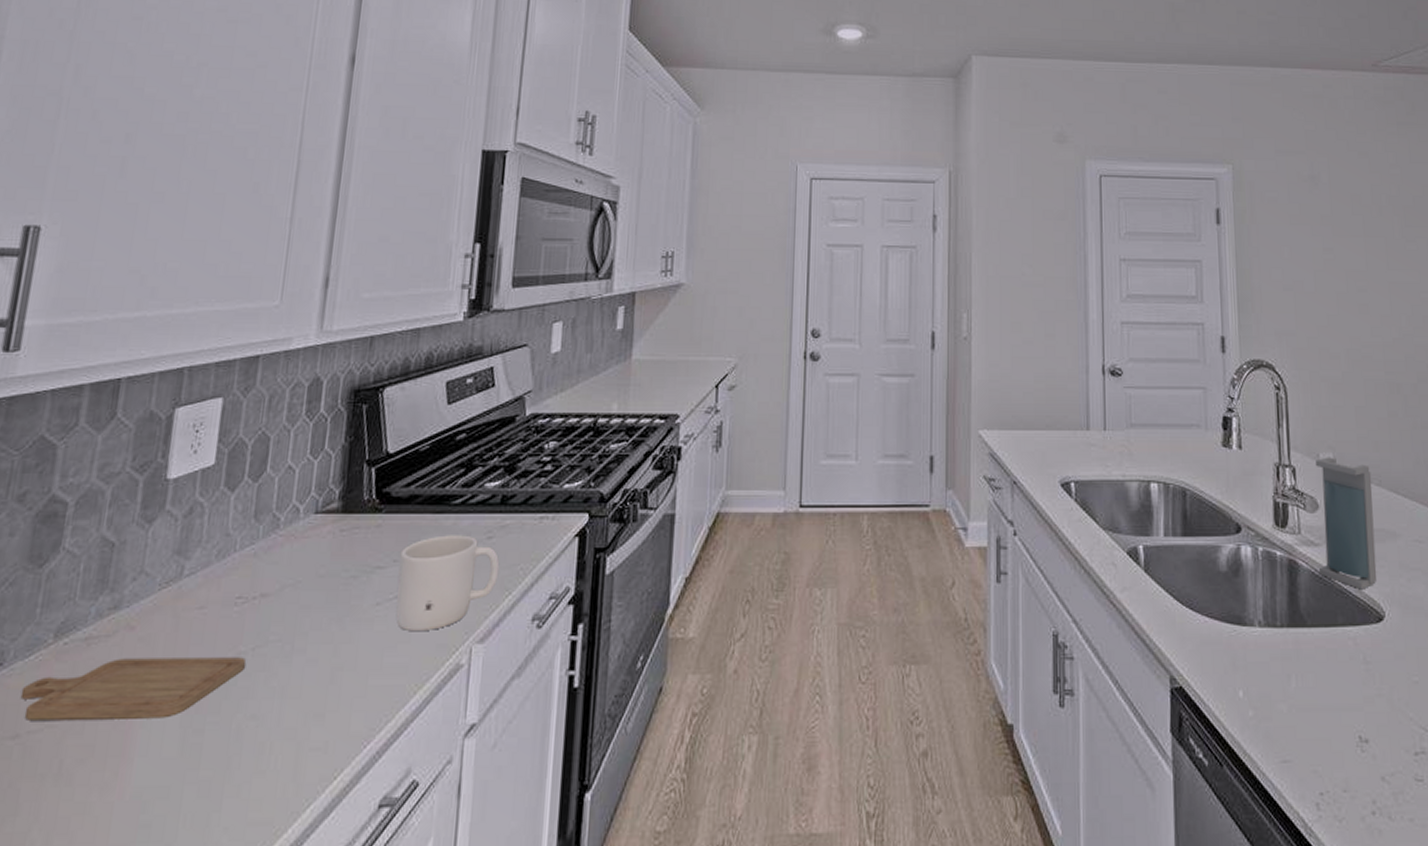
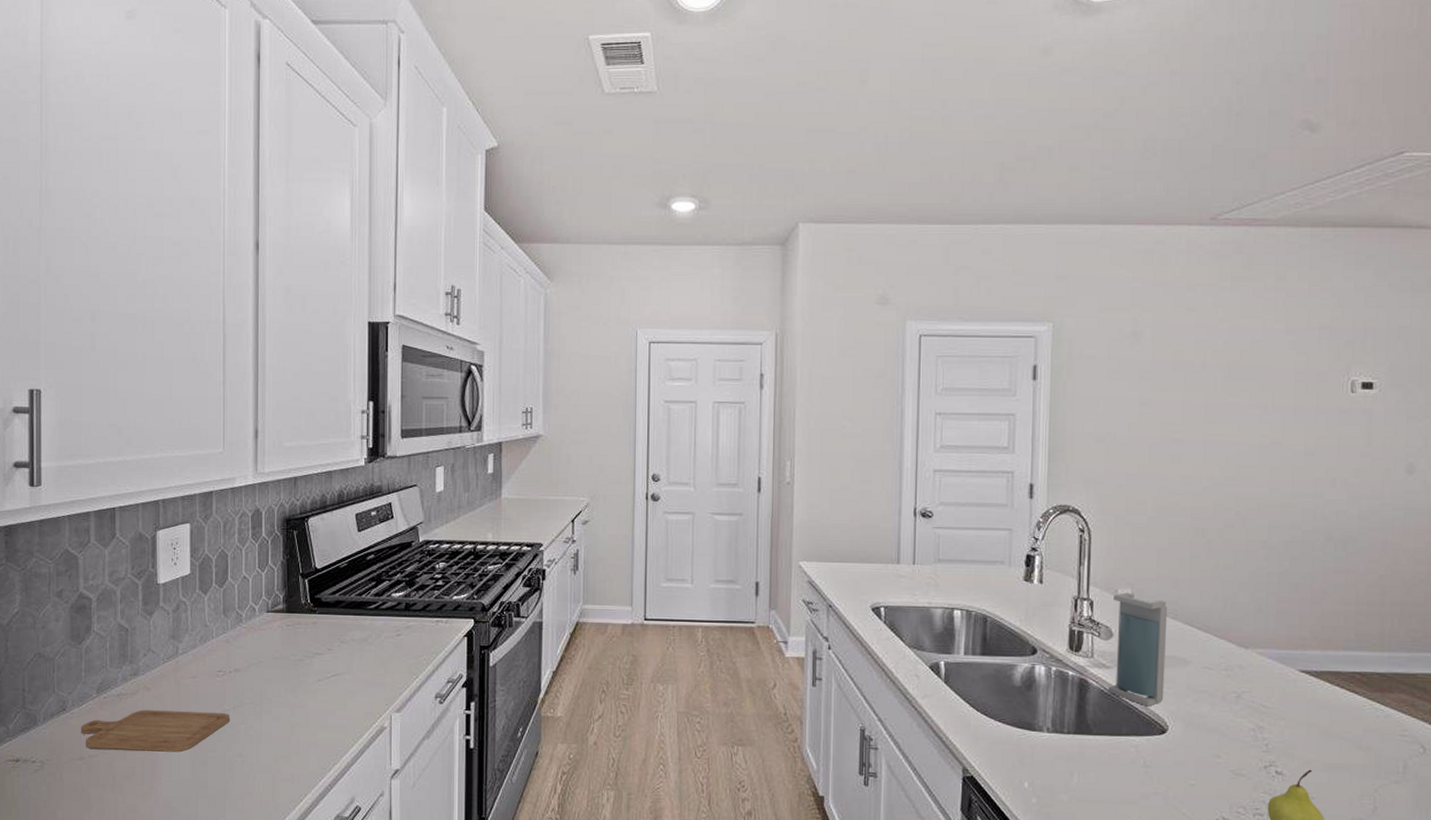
mug: present [396,535,500,632] -> none [332,632,408,702]

